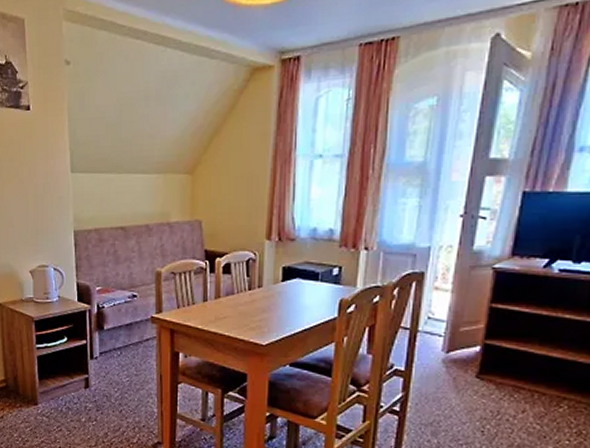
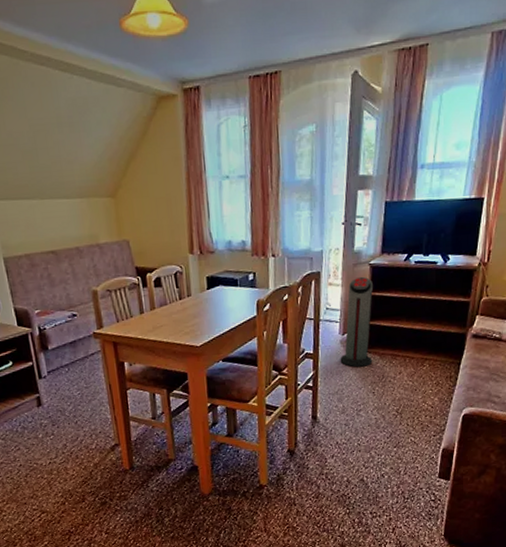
air purifier: none [440,282,495,397] -> present [340,276,373,367]

